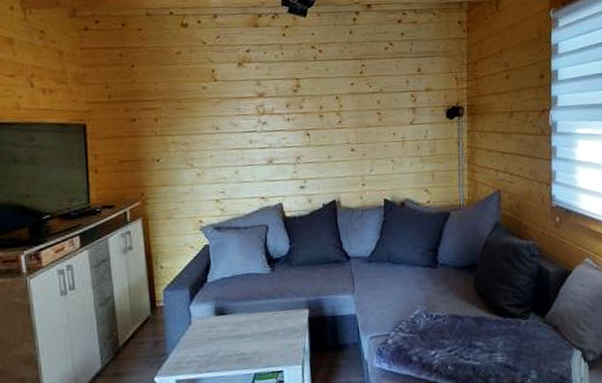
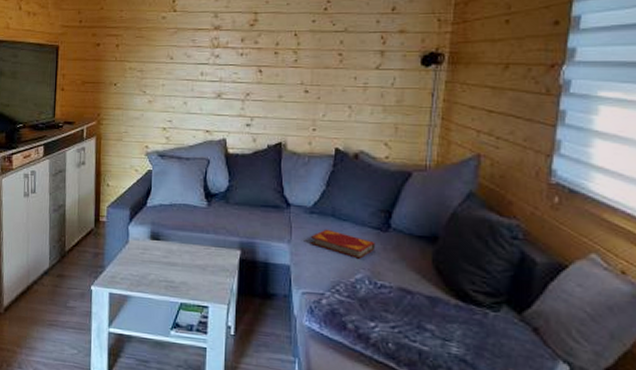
hardback book: none [371,274,428,297] -> present [310,229,376,259]

